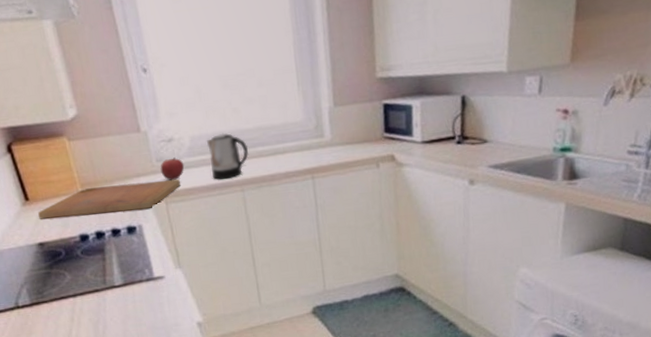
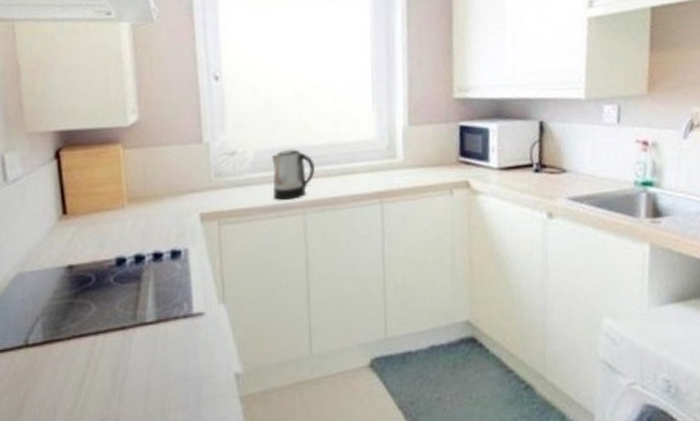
cutting board: present [38,179,181,219] -> none [74,197,237,237]
fruit: present [160,157,185,181] -> none [218,173,245,198]

